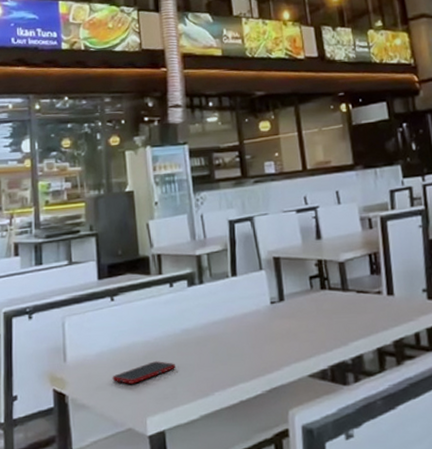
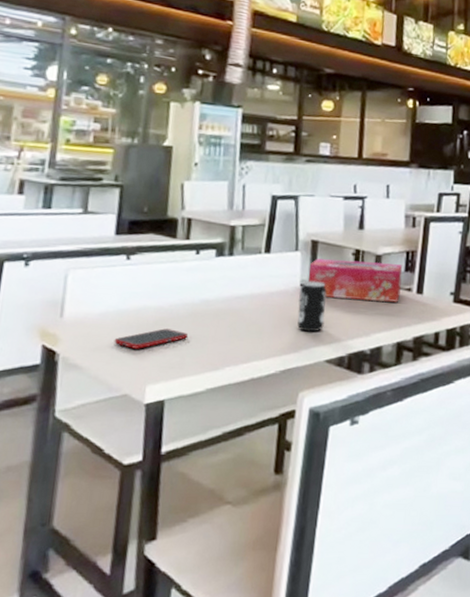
beverage can: none [270,297,301,349] -> present [297,281,327,332]
tissue box: none [275,268,371,312] -> present [308,258,403,302]

